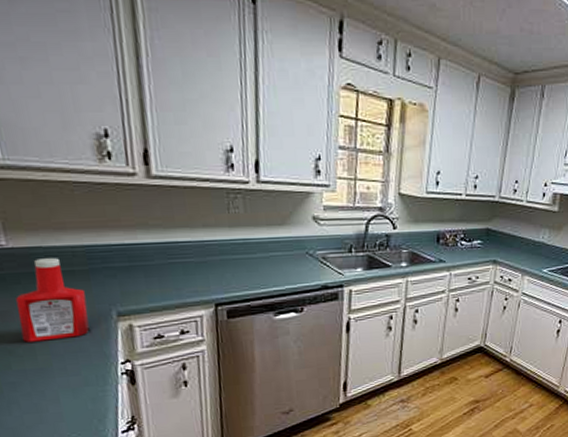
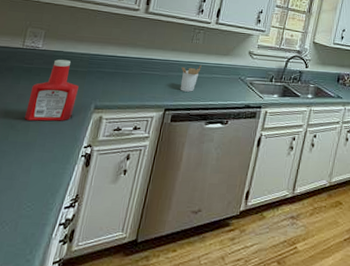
utensil holder: none [223,243,252,279] -> present [180,66,202,92]

